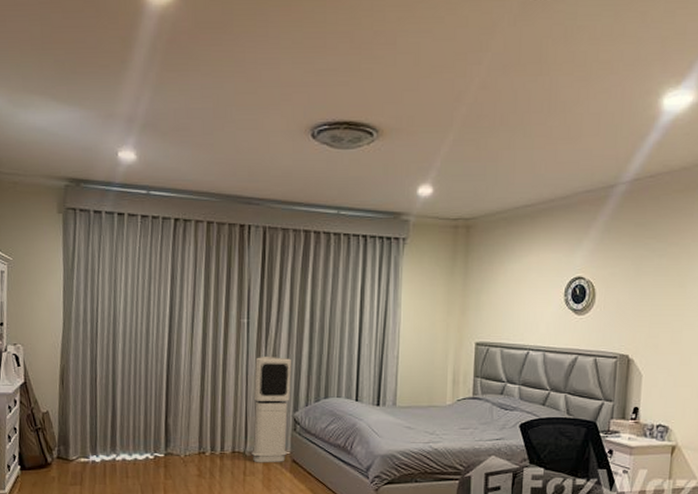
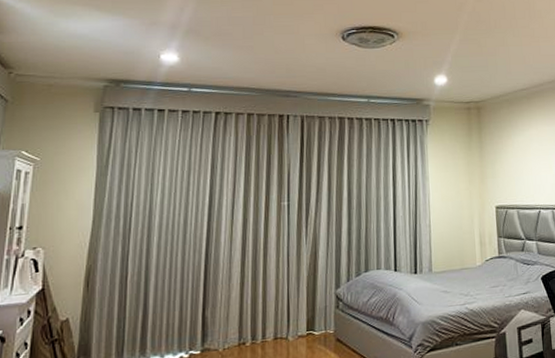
air purifier: present [252,356,291,463] -> none [295,235,332,347]

